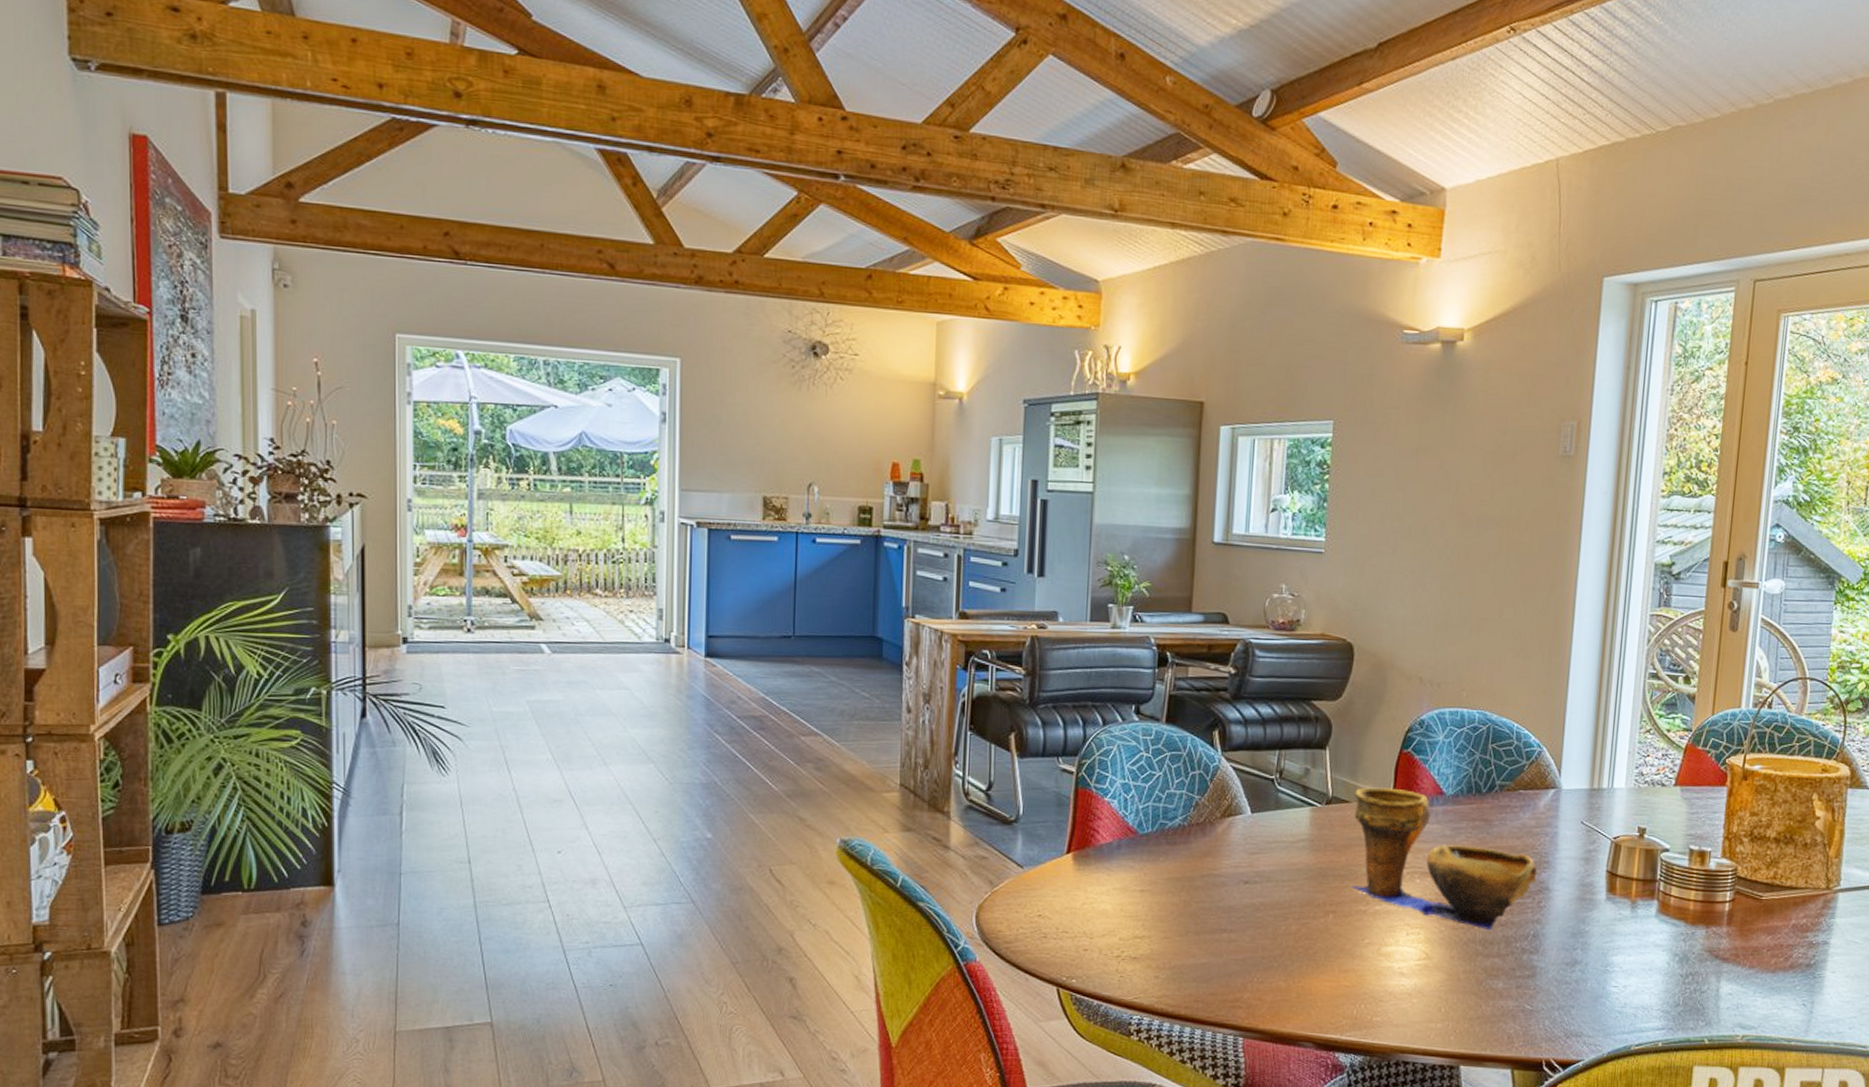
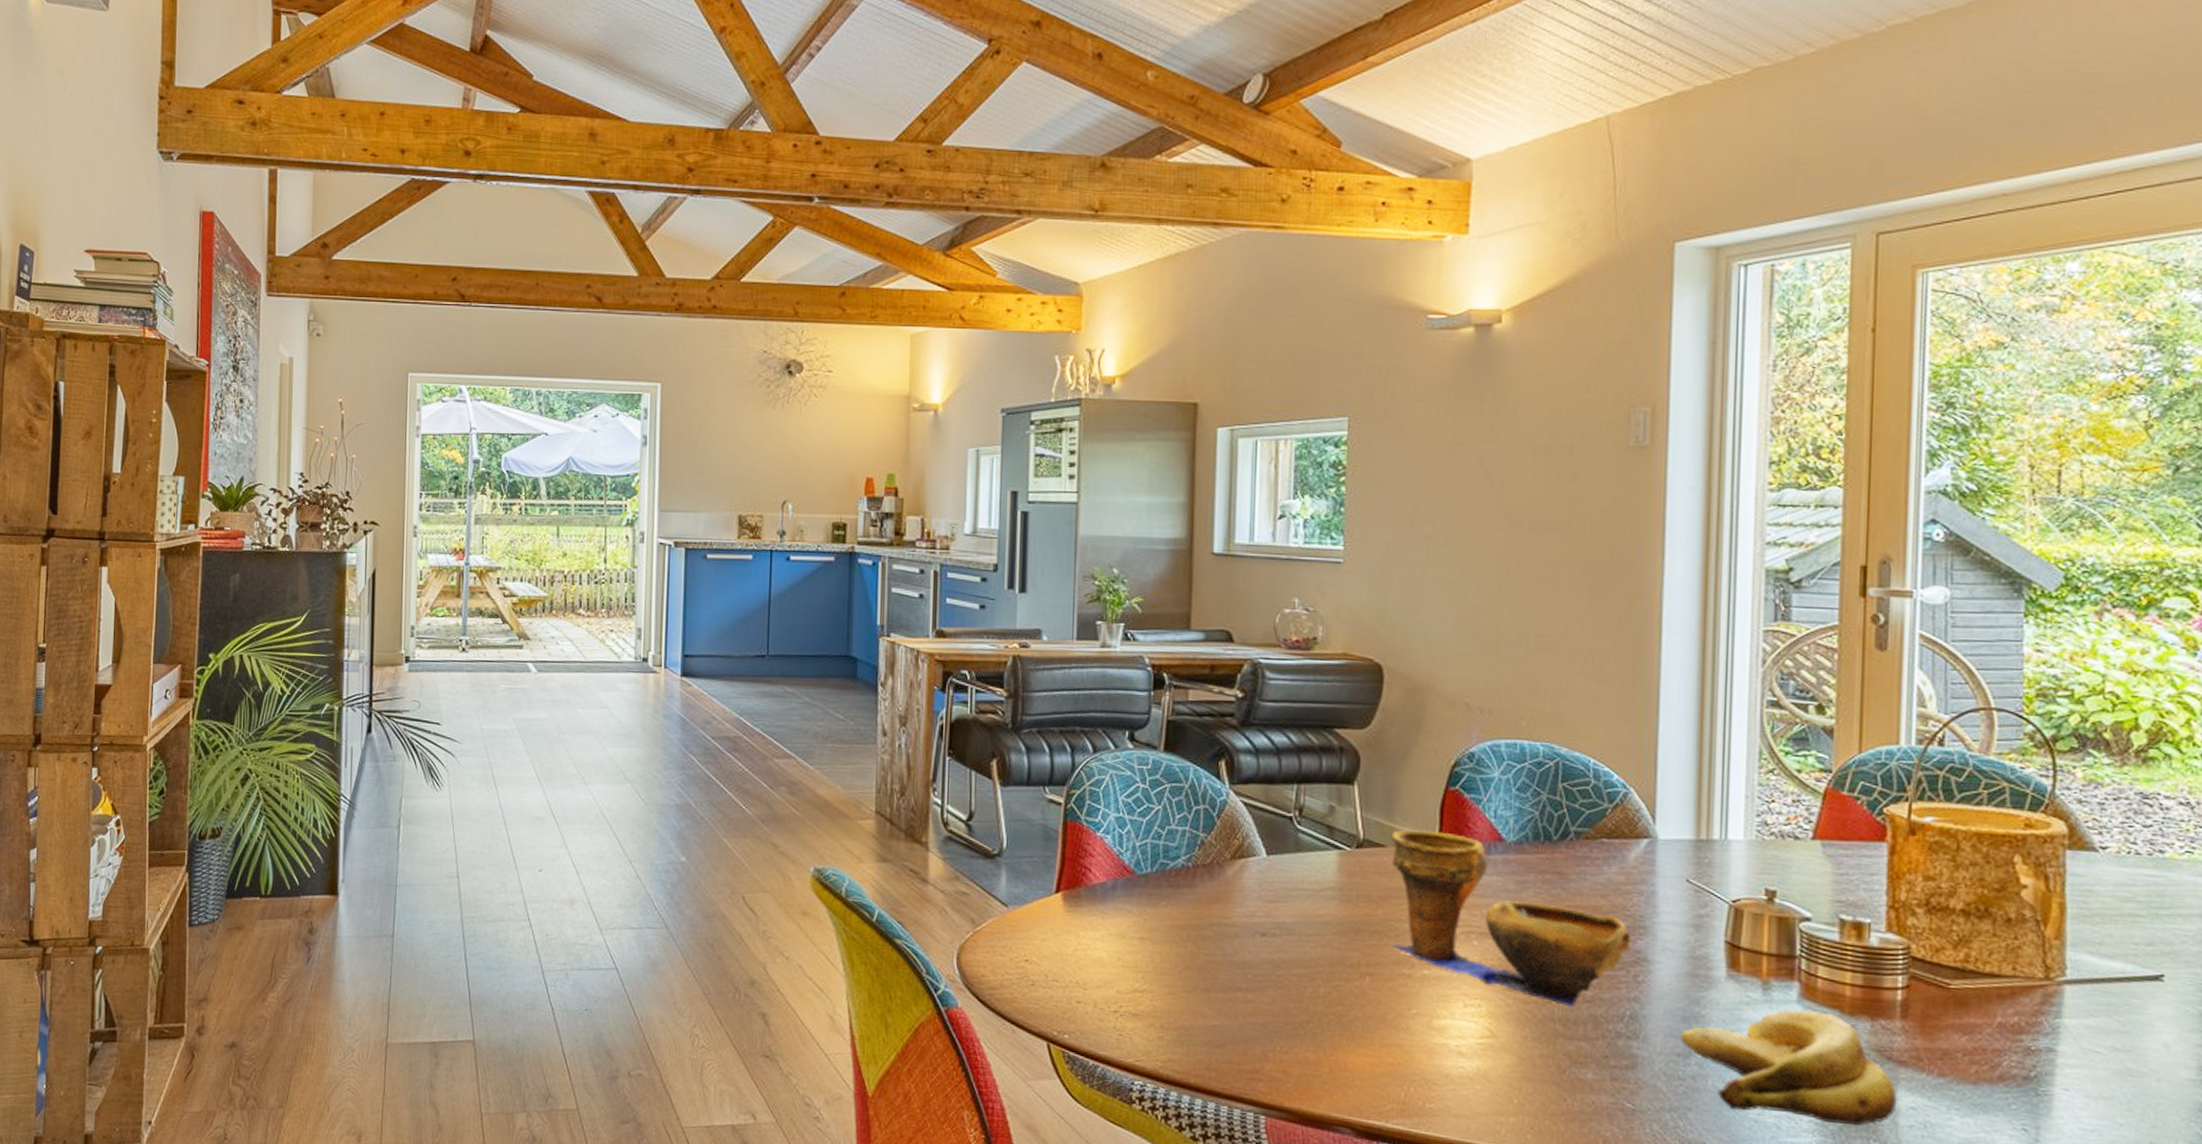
banana: none [1569,922,1720,1010] -> present [1680,1009,1897,1125]

